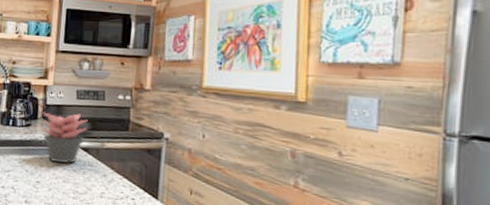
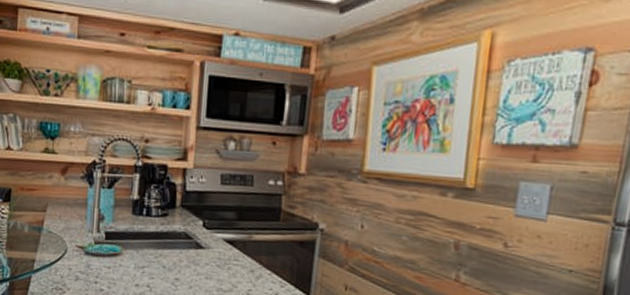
succulent plant: present [41,112,88,163] -> none [180,199,234,258]

